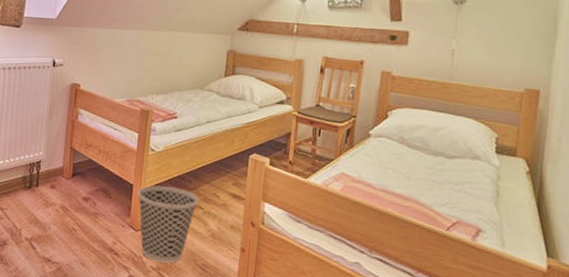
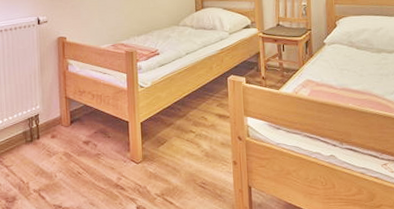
wastebasket: present [138,185,199,263] -> none [134,117,189,188]

